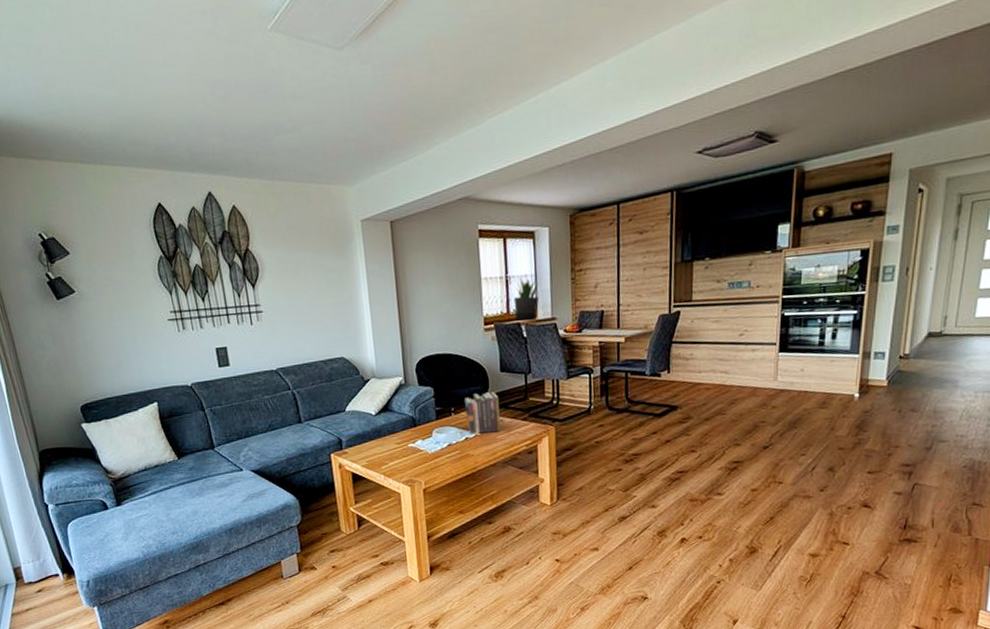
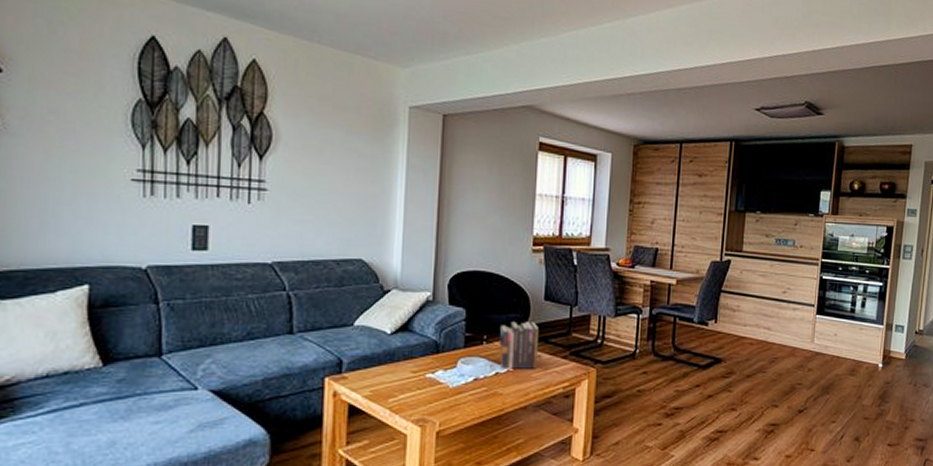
planter: present [513,276,539,322] -> none [567,198,595,250]

